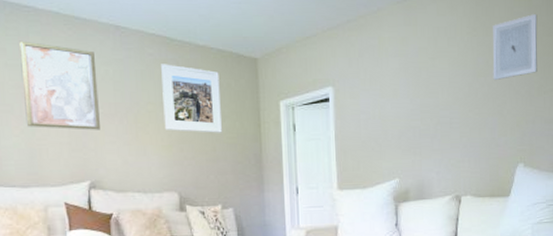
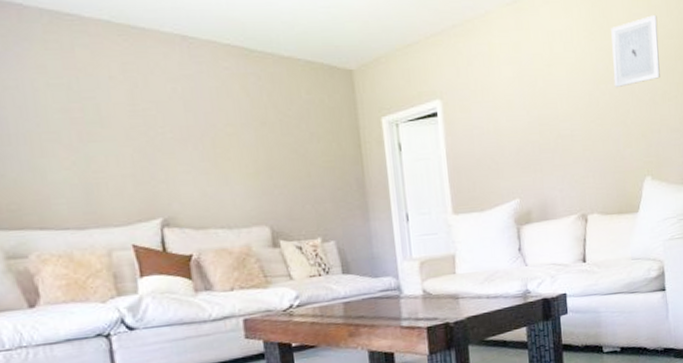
wall art: present [19,41,100,130] -> none [62,55,171,159]
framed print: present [161,64,222,133] -> none [240,79,317,157]

